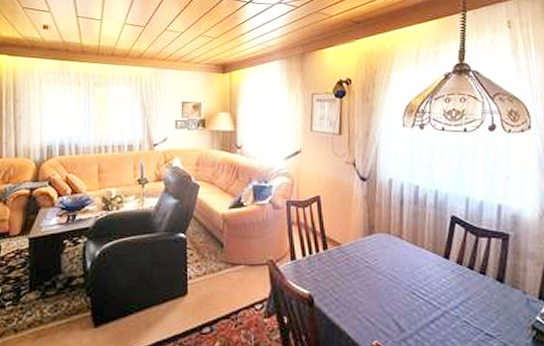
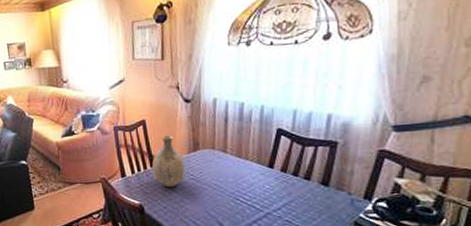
vase: none [324,214,360,275] -> present [152,135,185,187]

